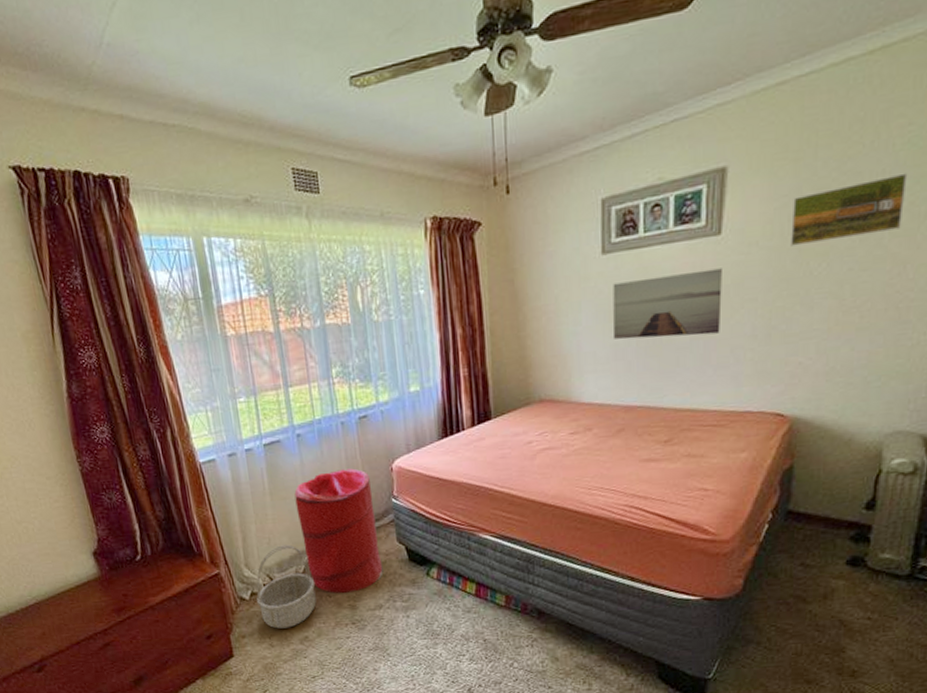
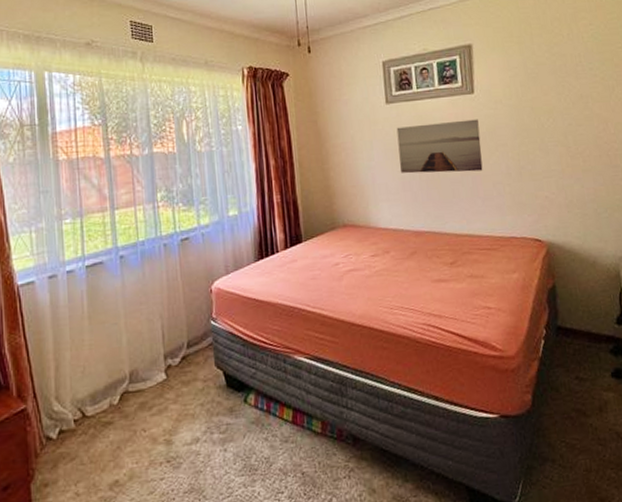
basket: present [256,545,317,629] -> none [65,373,130,473]
laundry hamper: present [294,468,384,594] -> none [114,290,201,428]
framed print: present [791,173,908,246] -> none [522,57,599,105]

